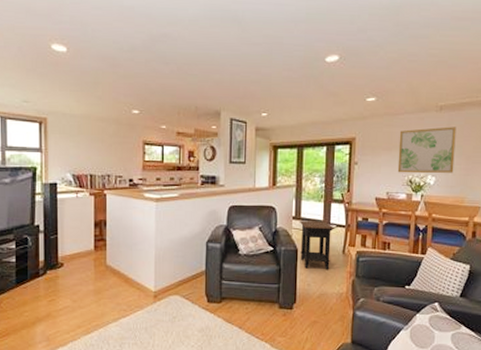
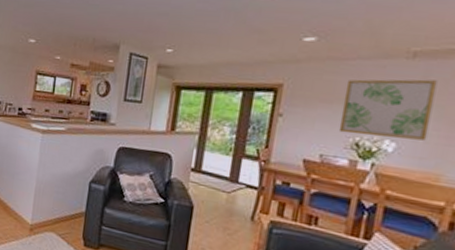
side table: present [299,221,335,270] -> none [196,174,244,237]

